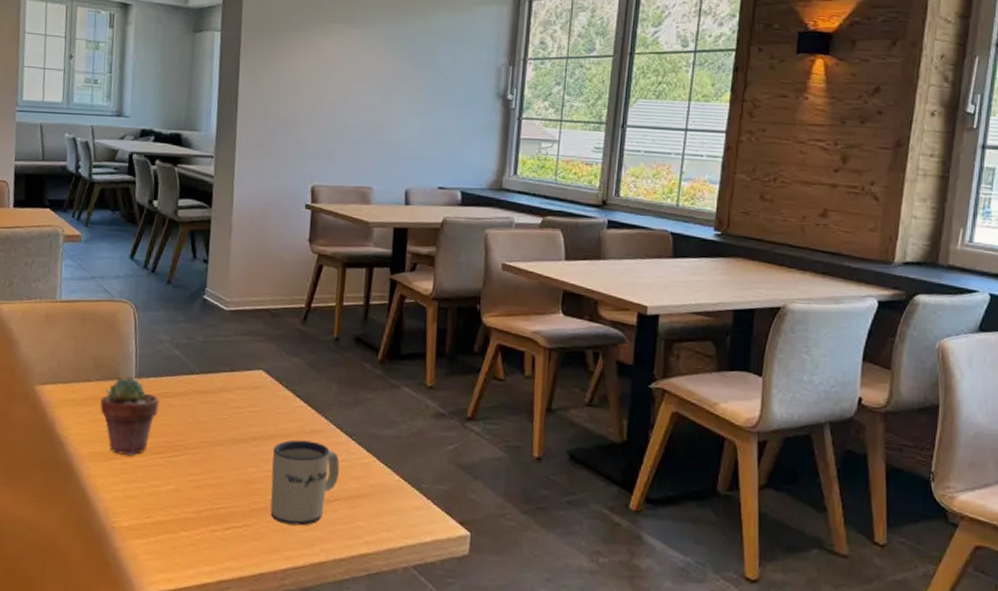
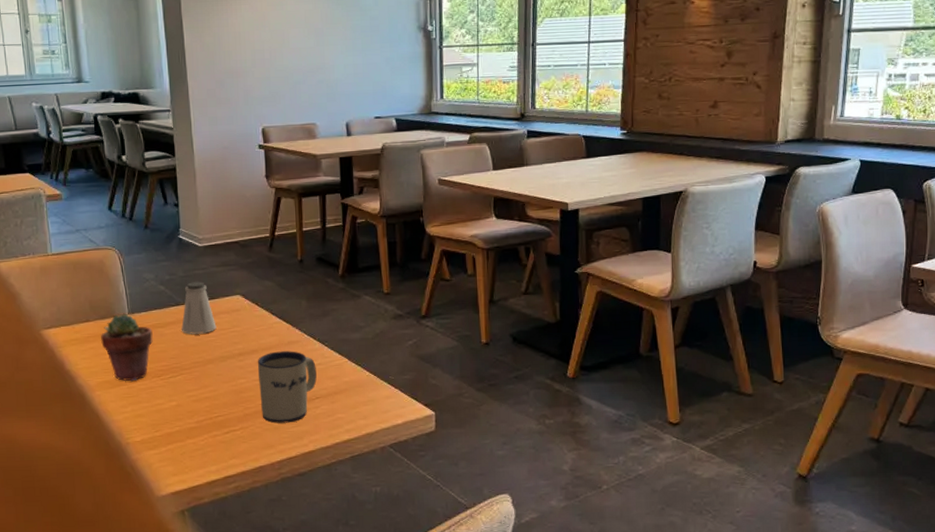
saltshaker: none [192,349,232,410] -> present [181,282,217,334]

